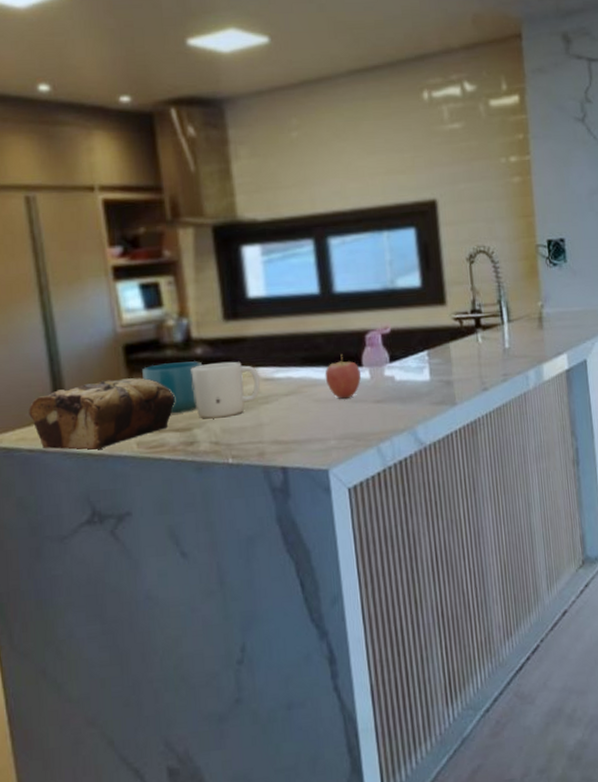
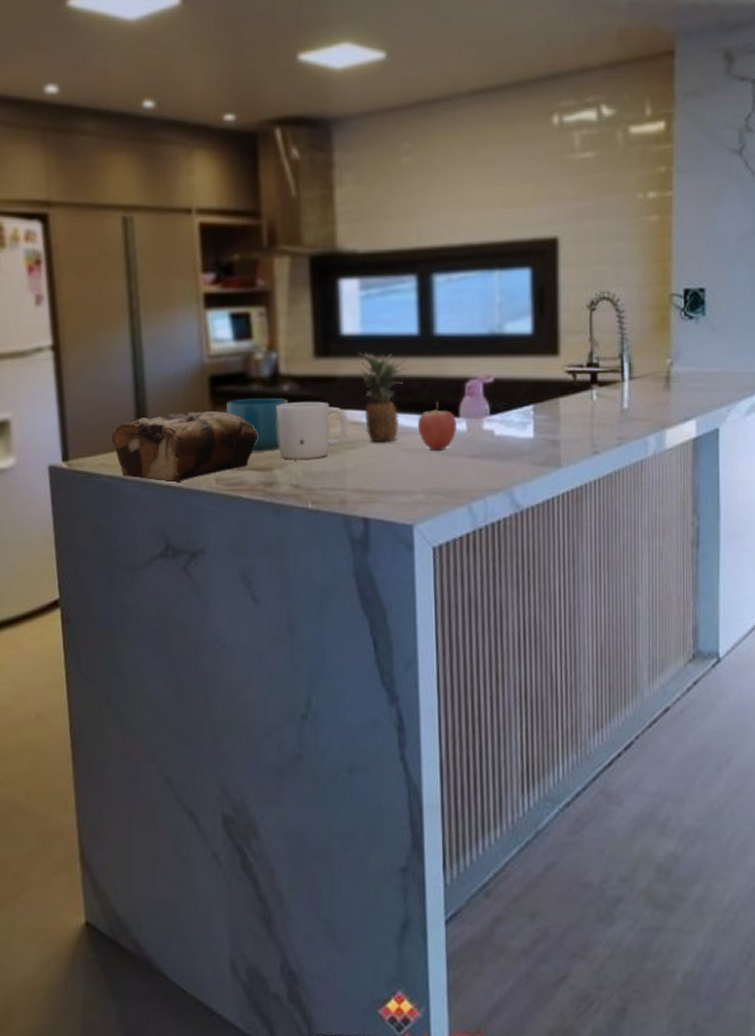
fruit: none [265,313,314,397] -> present [358,353,409,443]

